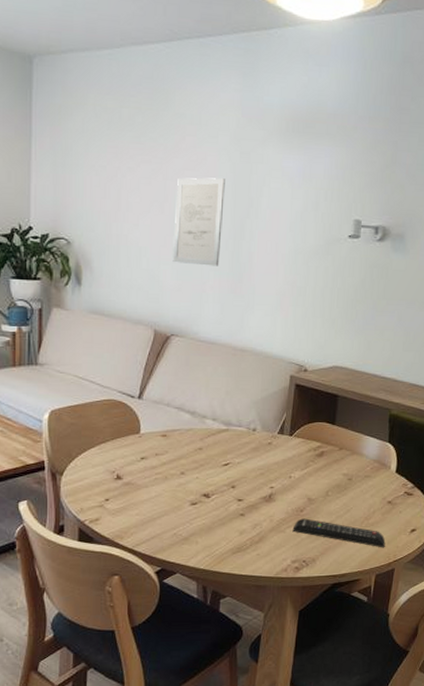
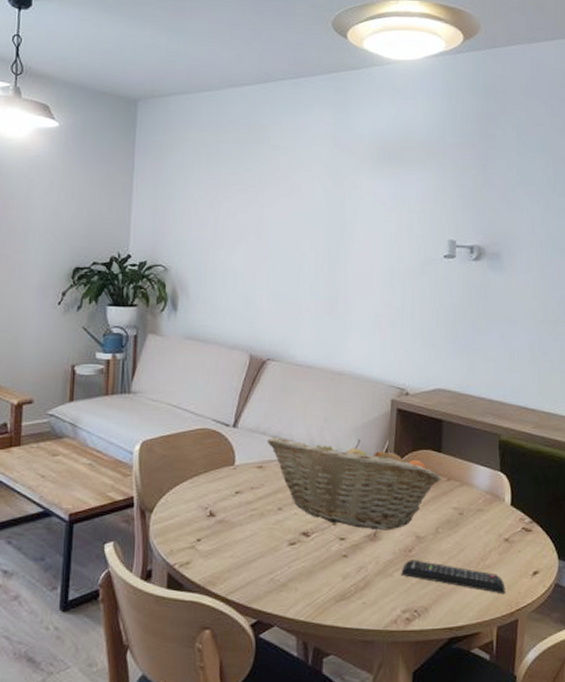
fruit basket: none [171,409,334,493] -> present [267,437,441,530]
wall art: present [172,177,225,266] -> none [268,204,319,289]

